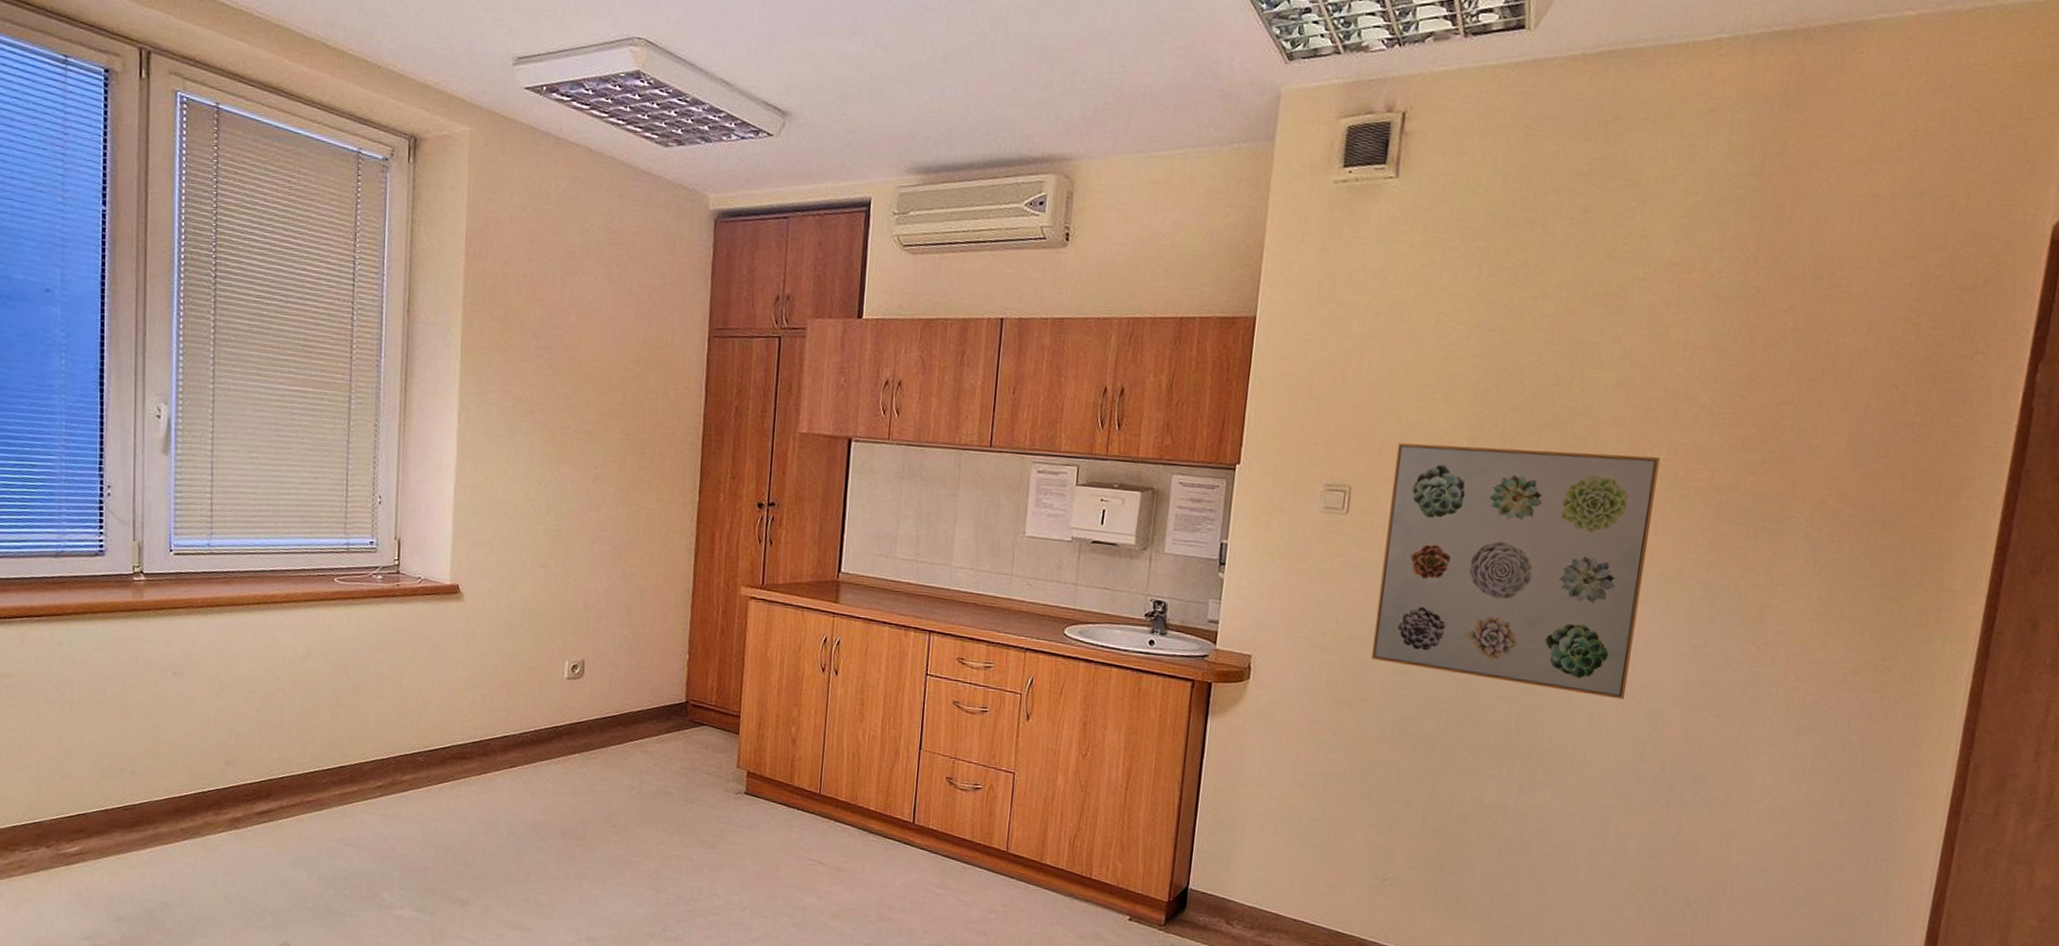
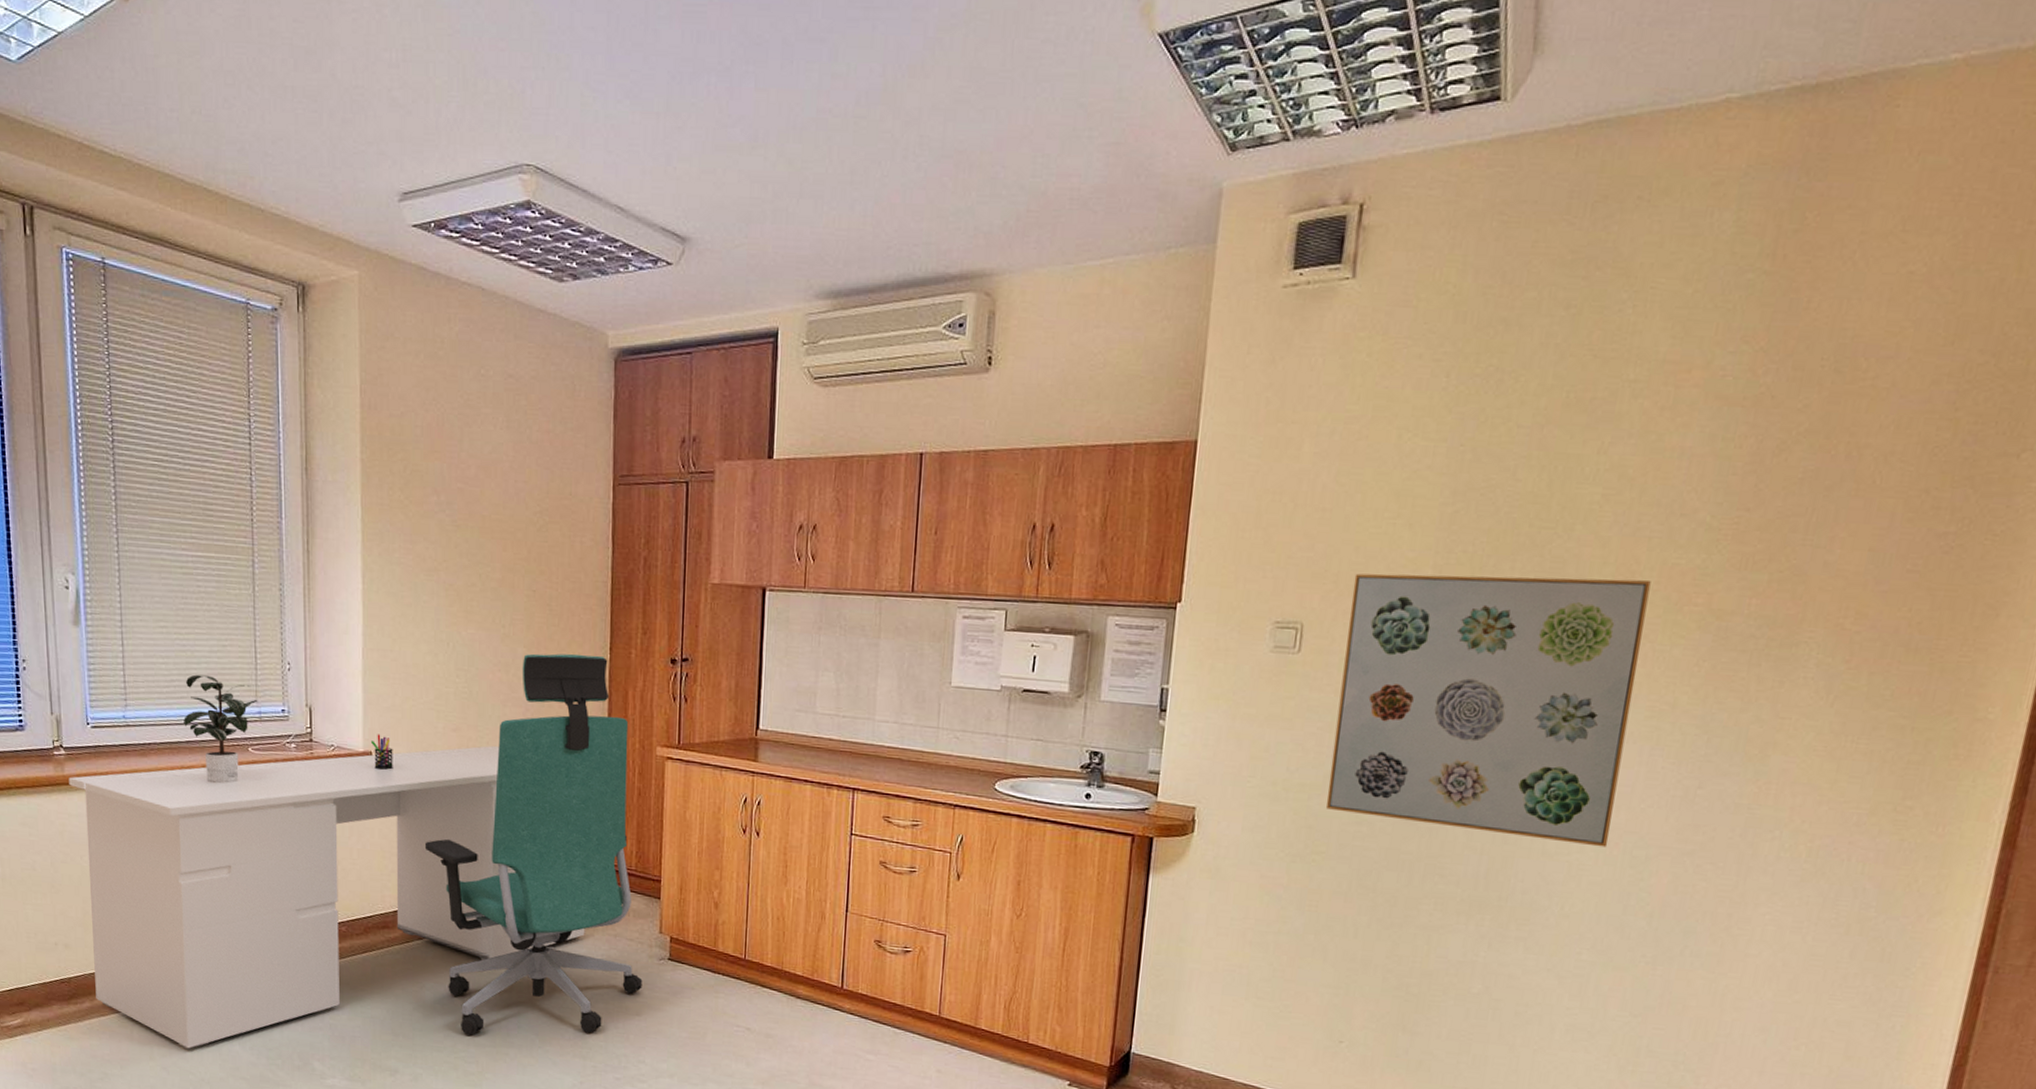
desk: none [147,581,664,879] -> present [69,745,585,1050]
potted plant: none [270,505,346,613] -> present [184,674,257,783]
pen holder: none [458,568,480,604] -> present [370,734,393,771]
chair: none [507,494,719,868] -> present [424,653,643,1036]

